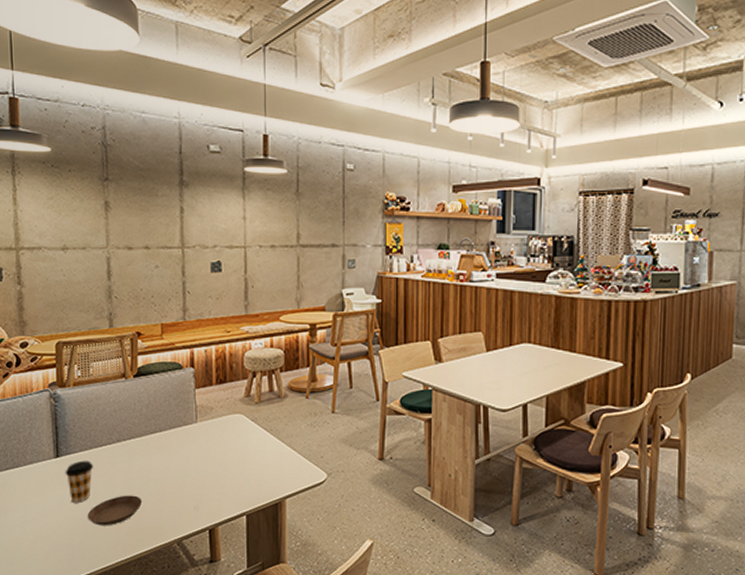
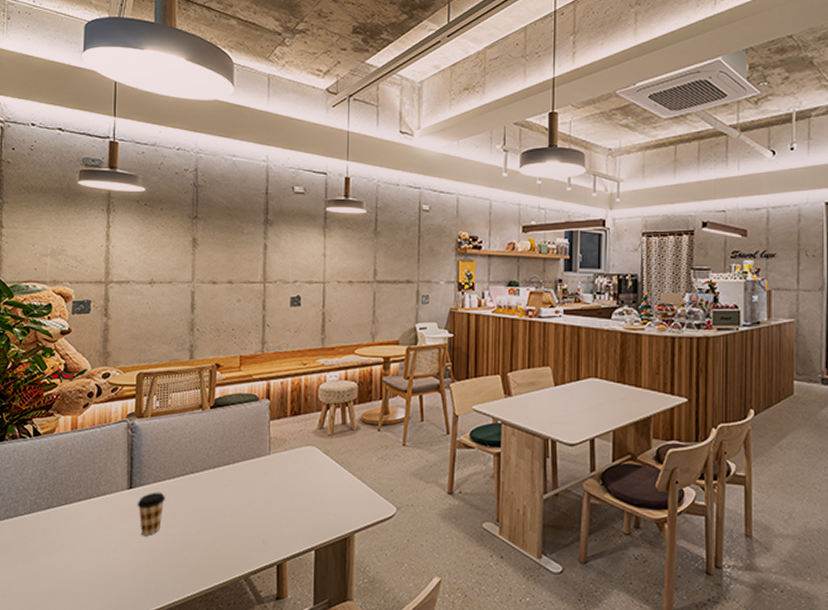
saucer: present [87,495,143,526] -> none [156,528,212,560]

